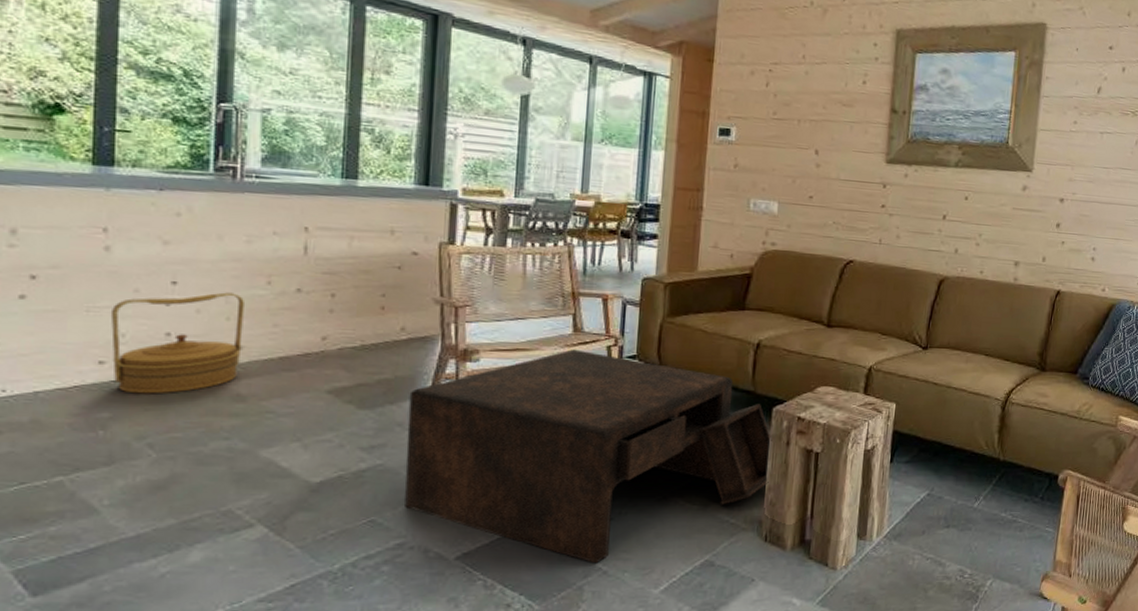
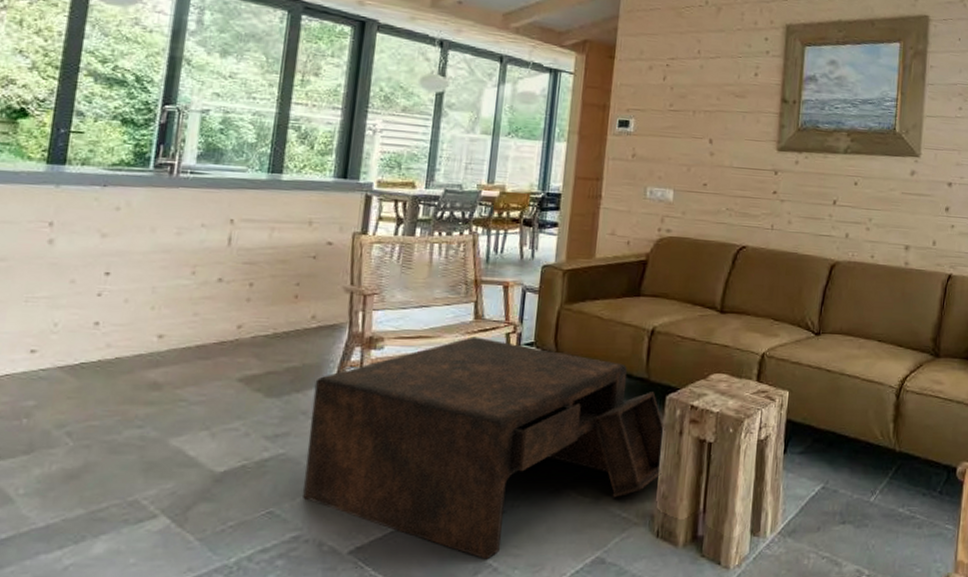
woven basket: present [110,292,246,394] -> none [42,282,171,383]

